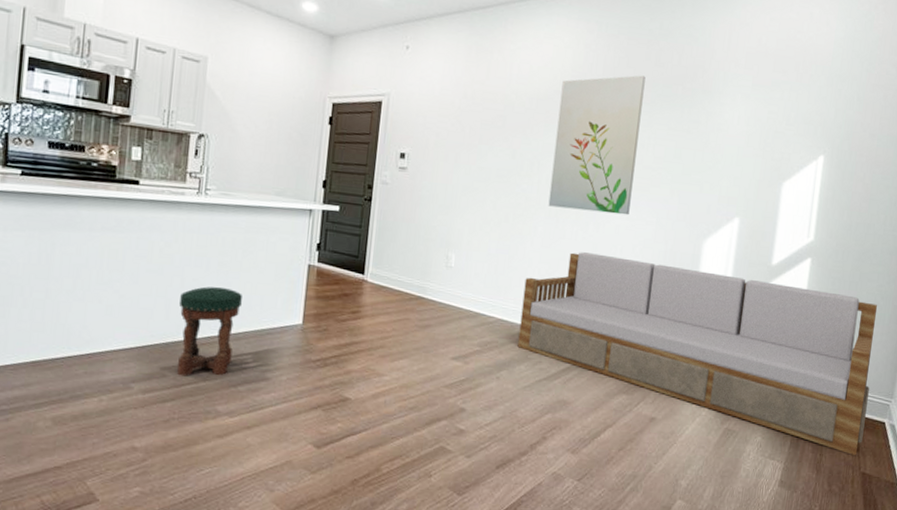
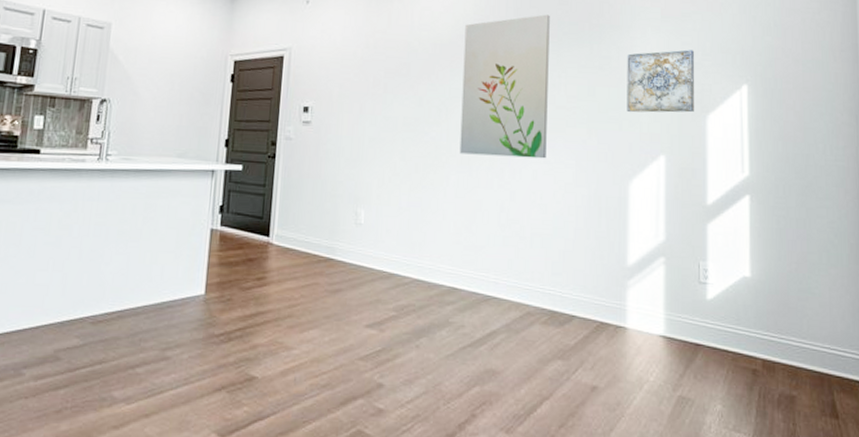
stool: present [177,286,242,376] -> none [72,258,142,359]
sofa: present [517,252,877,455] -> none [437,201,840,423]
wall art: none [709,118,779,179] -> present [627,49,694,113]

